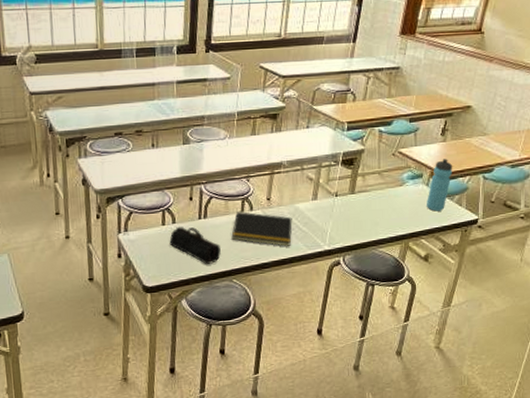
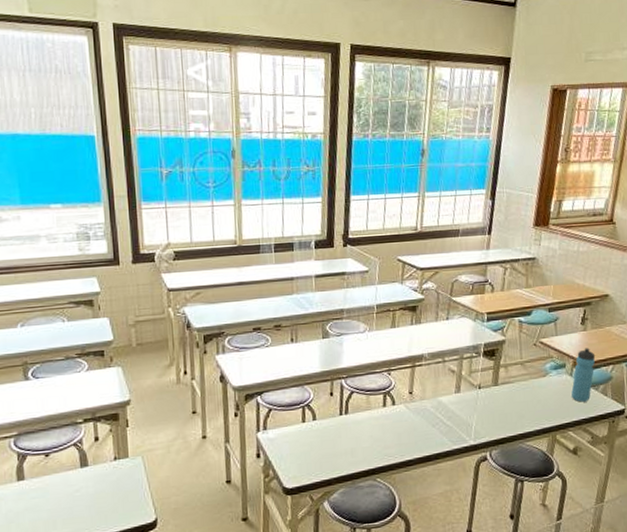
pencil case: present [169,227,221,264] -> none [310,424,364,463]
notepad: present [231,211,292,246] -> none [374,406,436,442]

